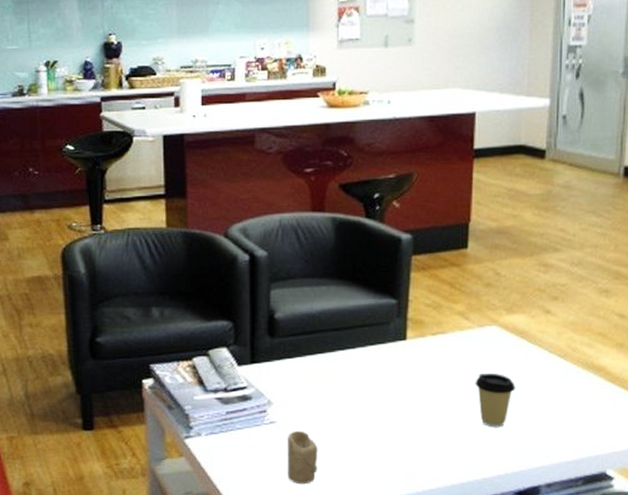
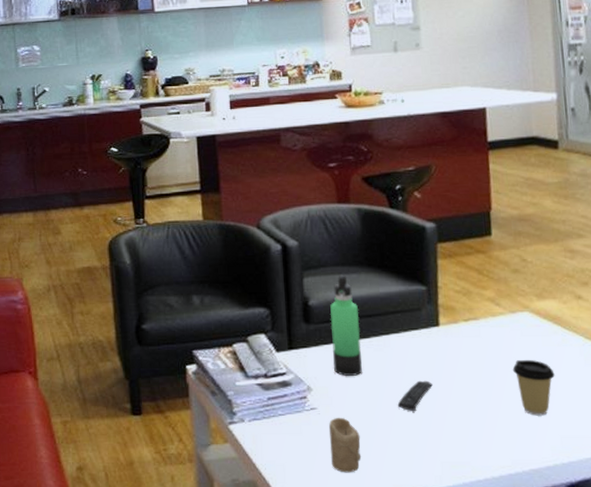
thermos bottle: none [296,287,326,391] -> present [330,275,362,377]
remote control: none [357,394,395,425] -> present [397,380,433,412]

